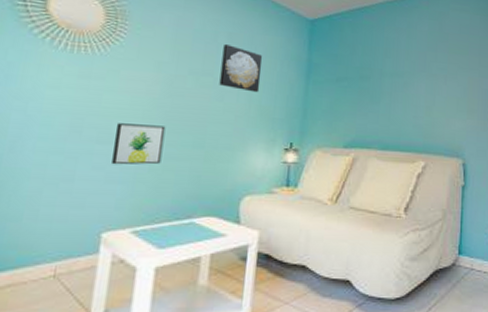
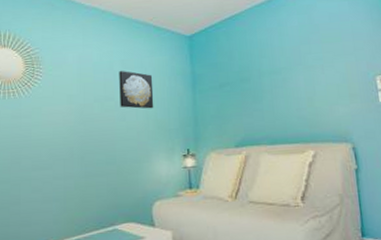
wall art: present [112,123,166,165] -> none [45,149,83,187]

